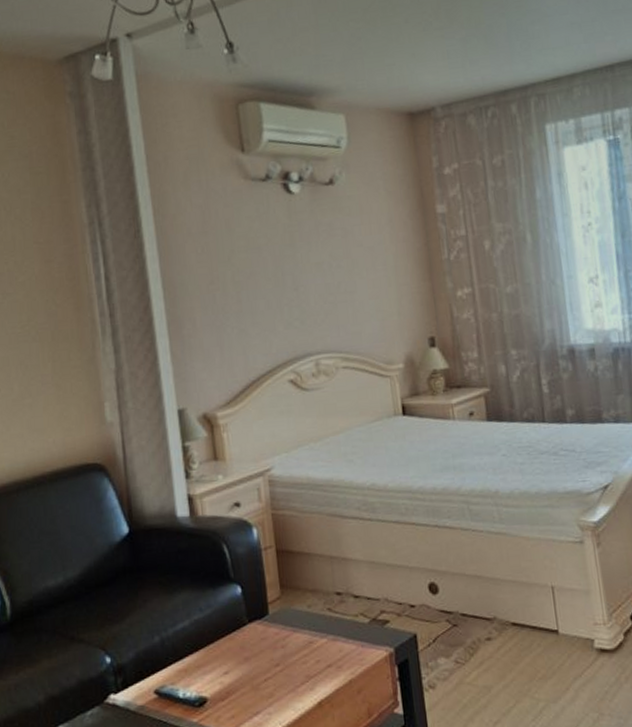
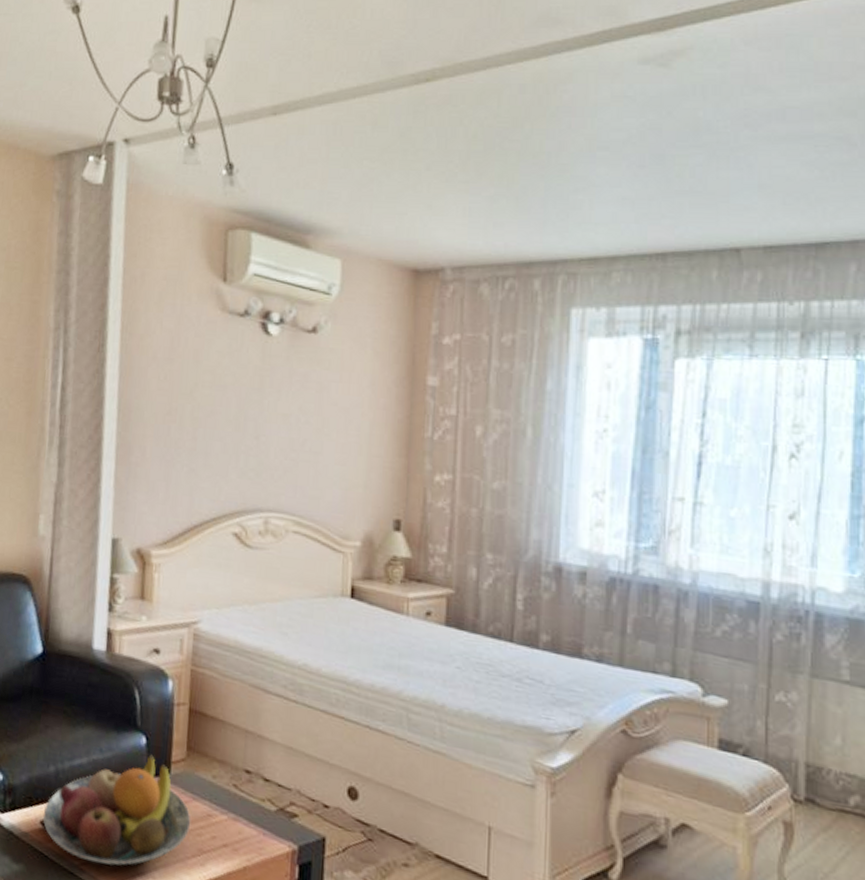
fruit bowl: none [155,601,295,716] -> present [43,754,191,866]

